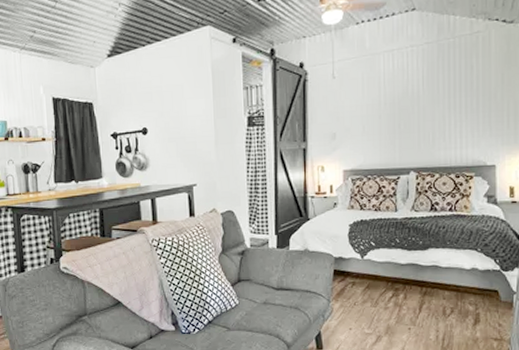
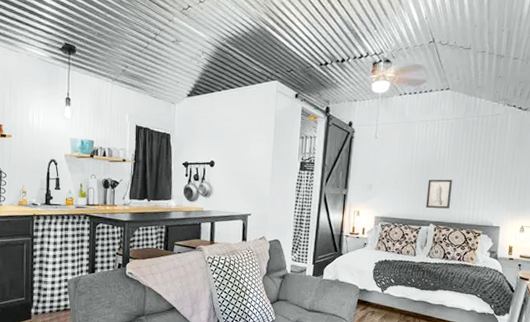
wall art: none [402,116,432,154] -> present [426,179,452,209]

